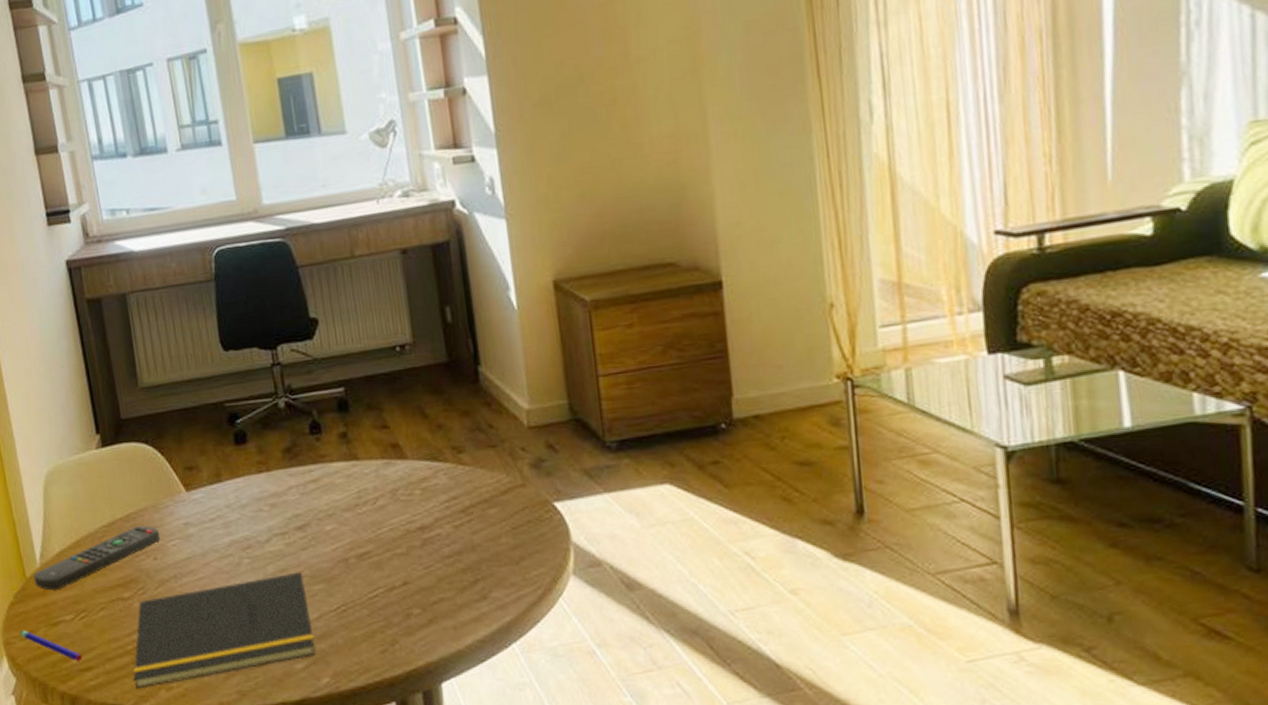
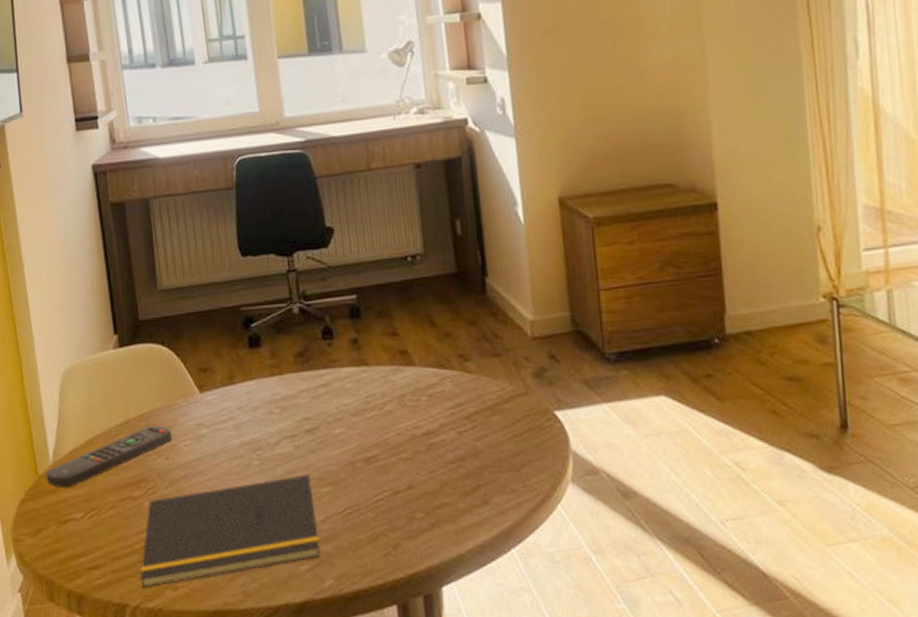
pen: present [20,630,83,662] -> none [29,527,91,560]

